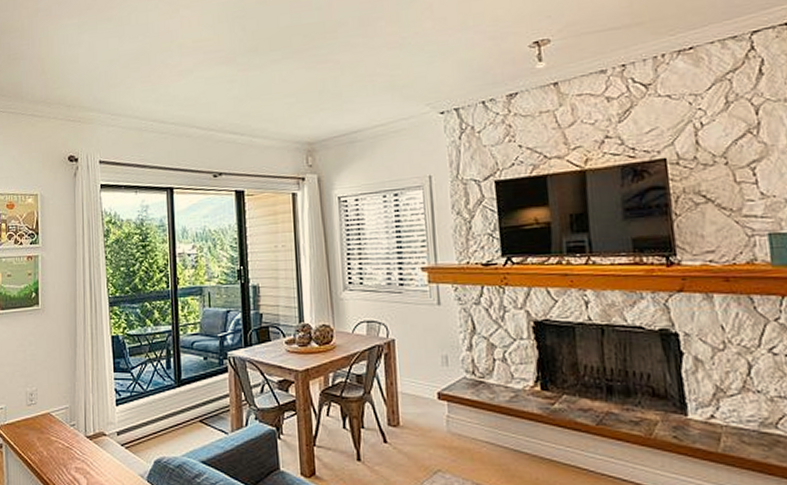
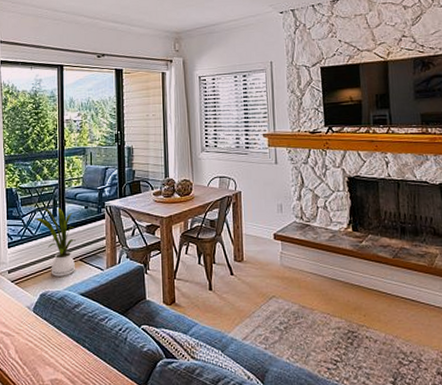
house plant: none [147,358,194,440] -> present [36,207,76,277]

